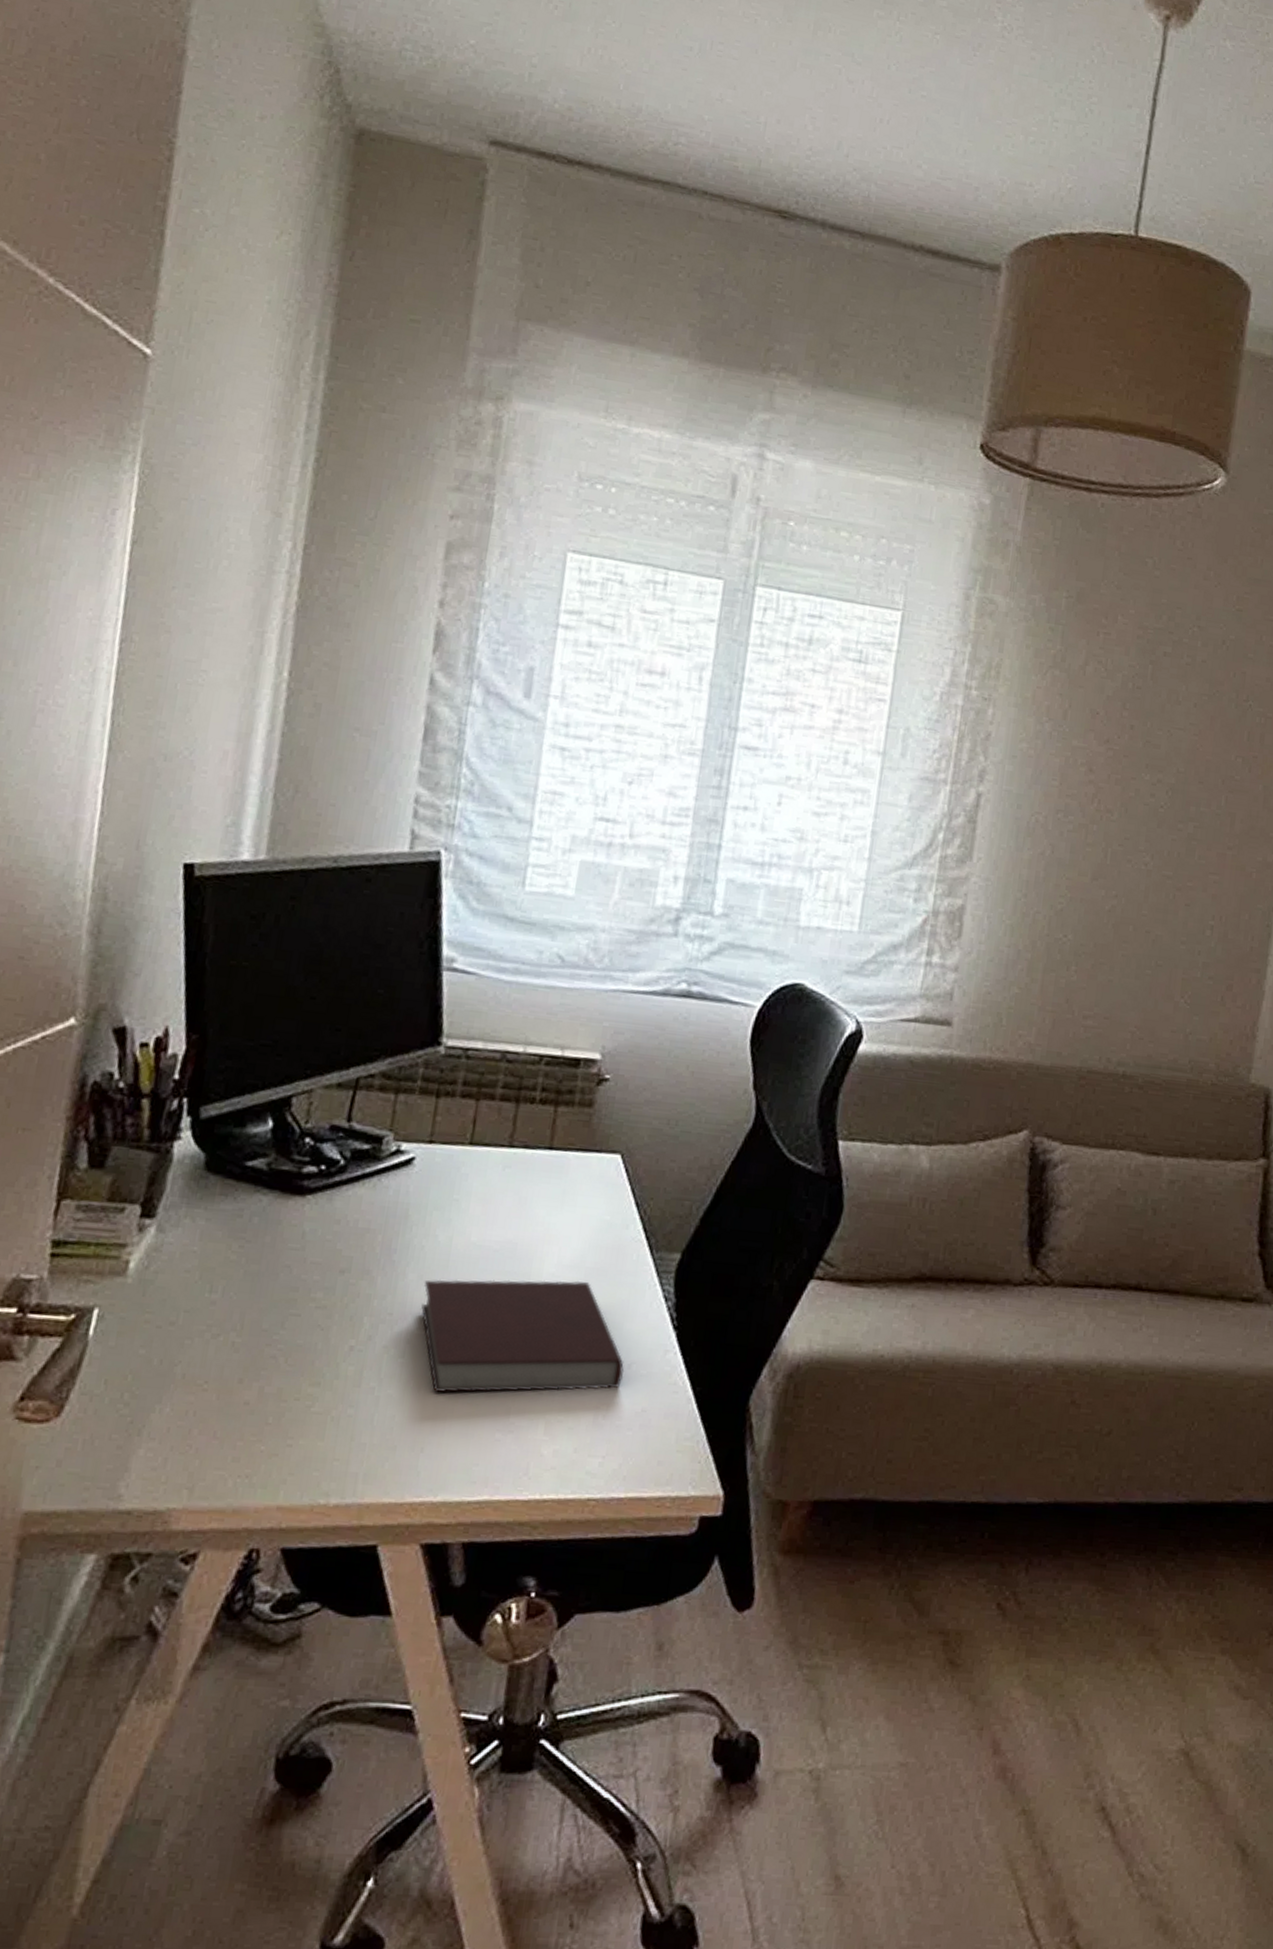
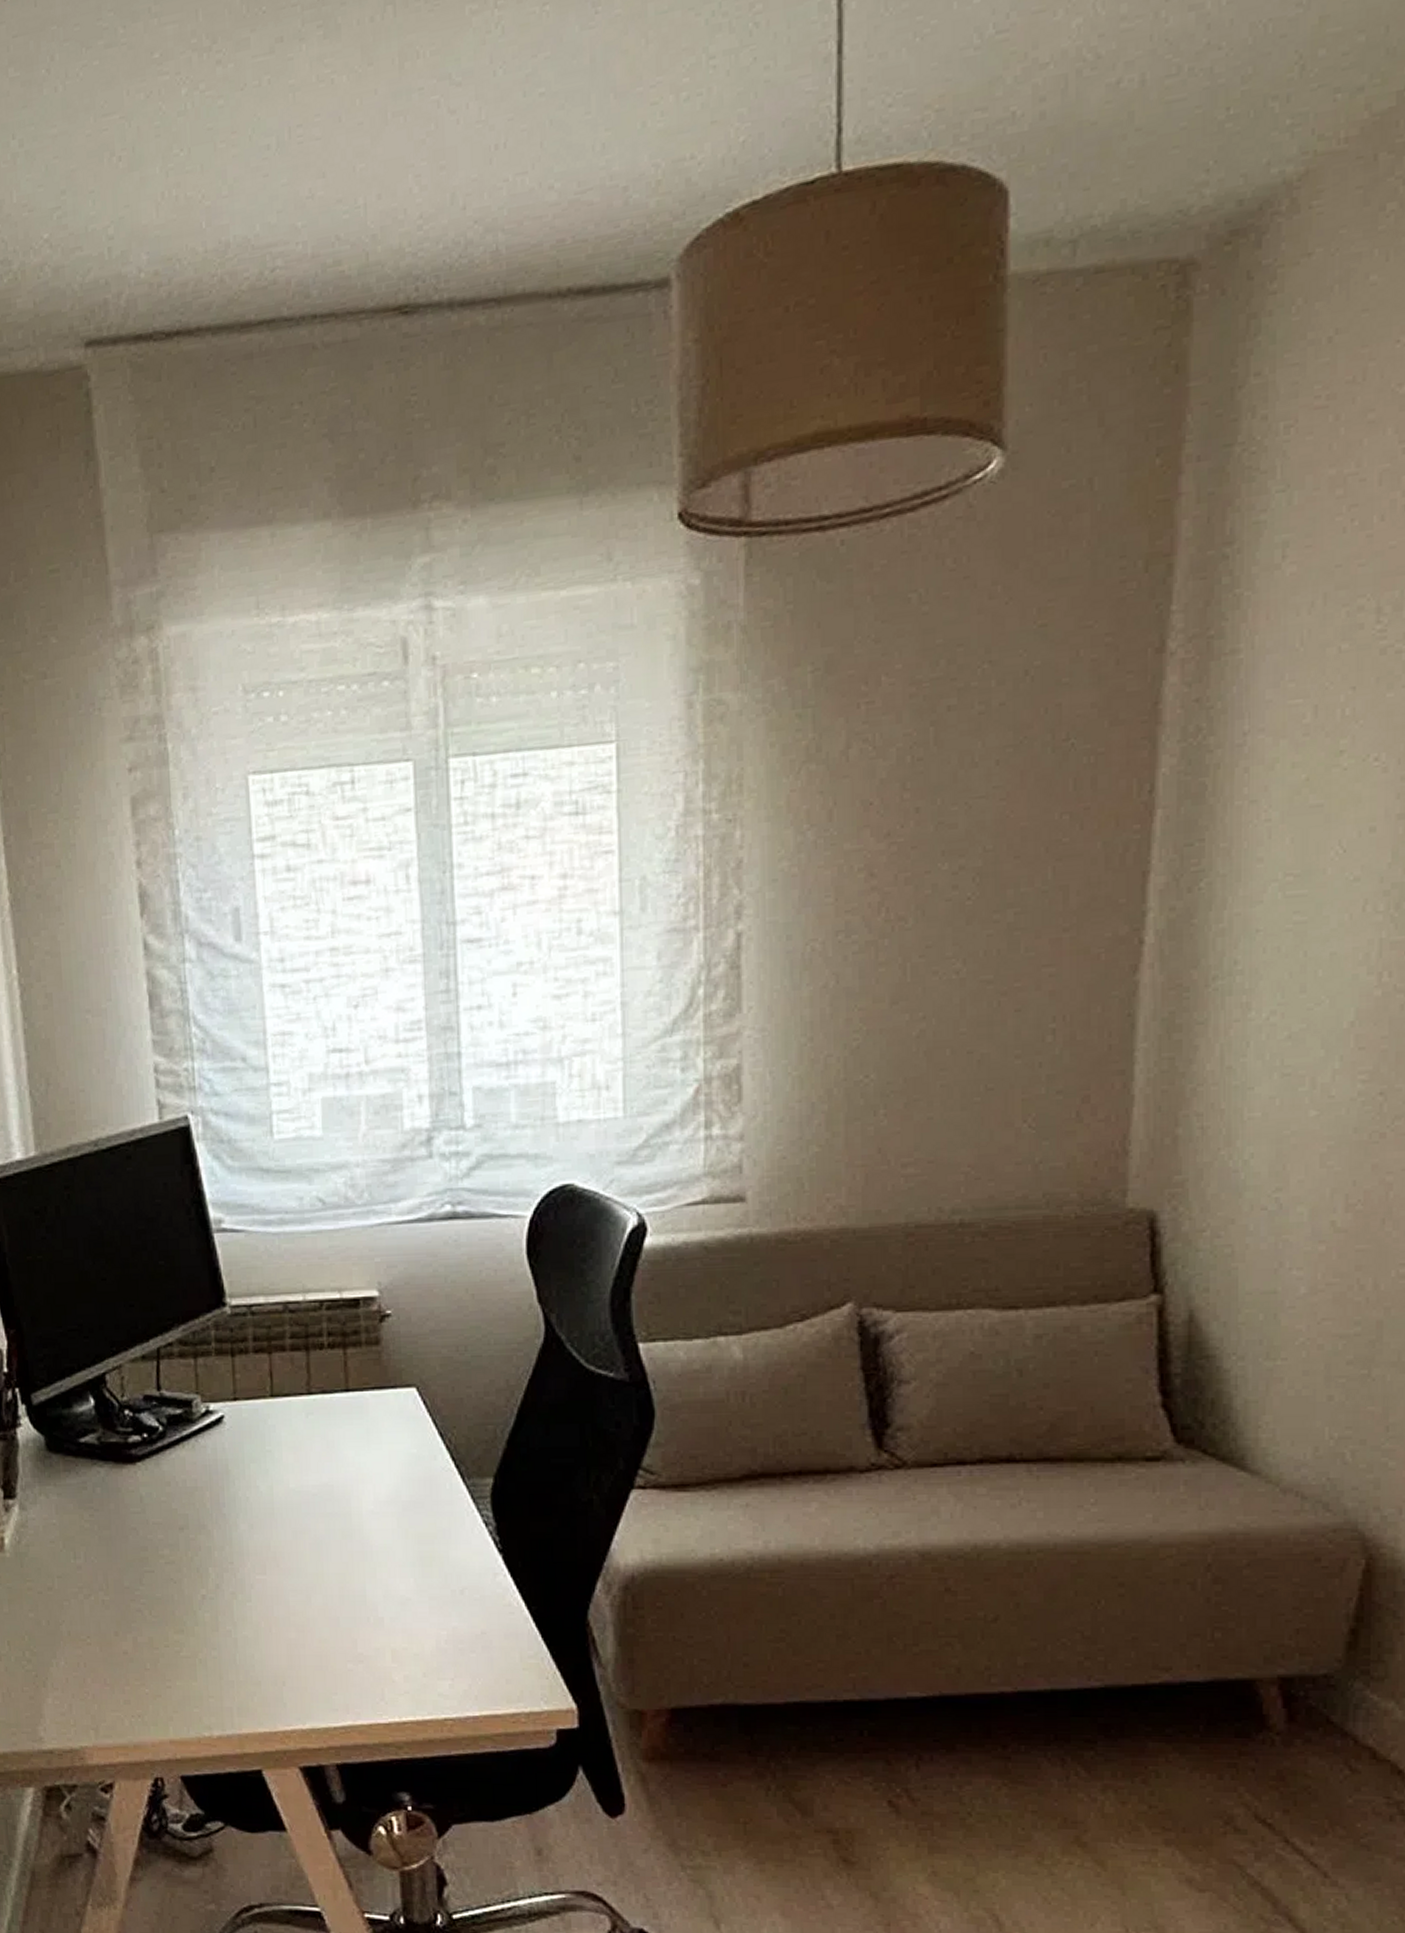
notebook: present [421,1279,625,1393] -> none [255,1514,458,1631]

